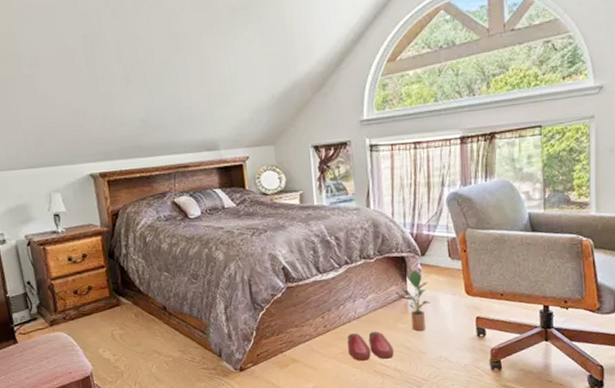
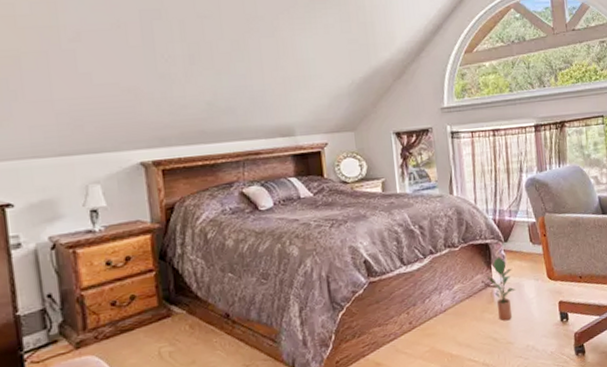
slippers: present [347,332,394,361] -> none [434,324,482,359]

